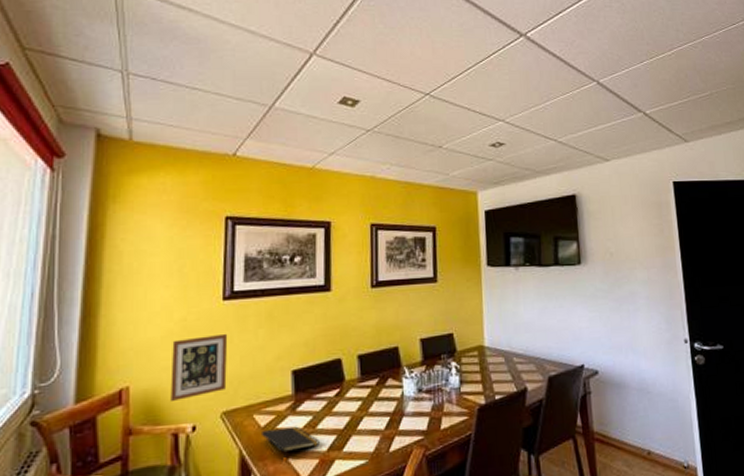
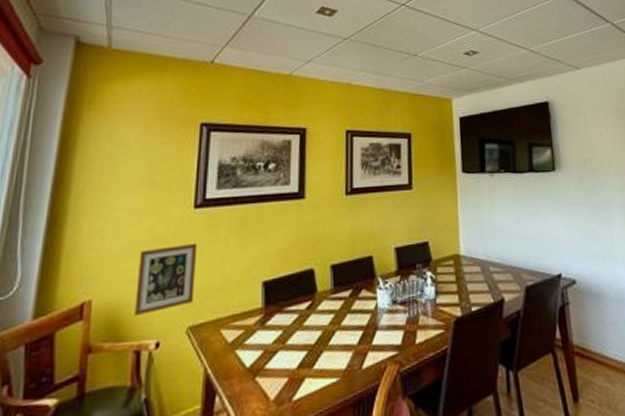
notepad: present [262,426,320,458] -> none [229,341,289,376]

